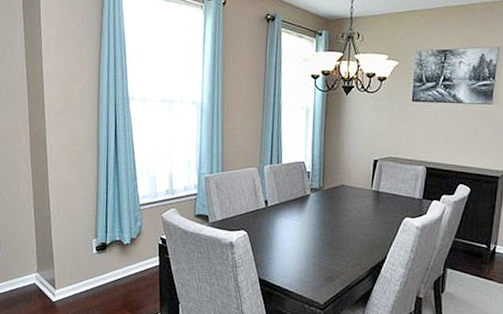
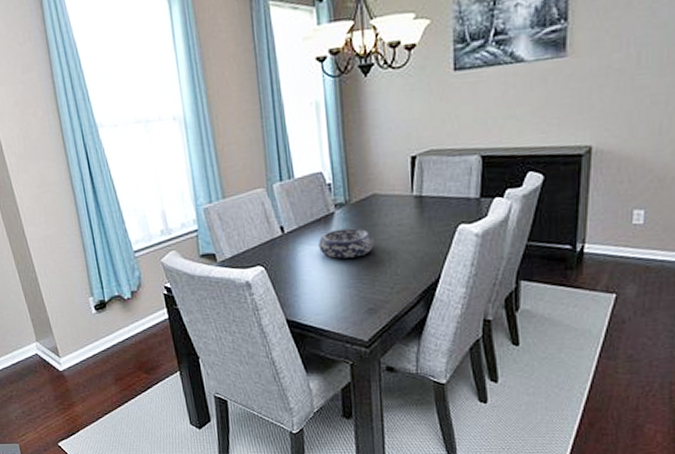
decorative bowl: none [294,209,338,234] -> present [318,228,374,259]

